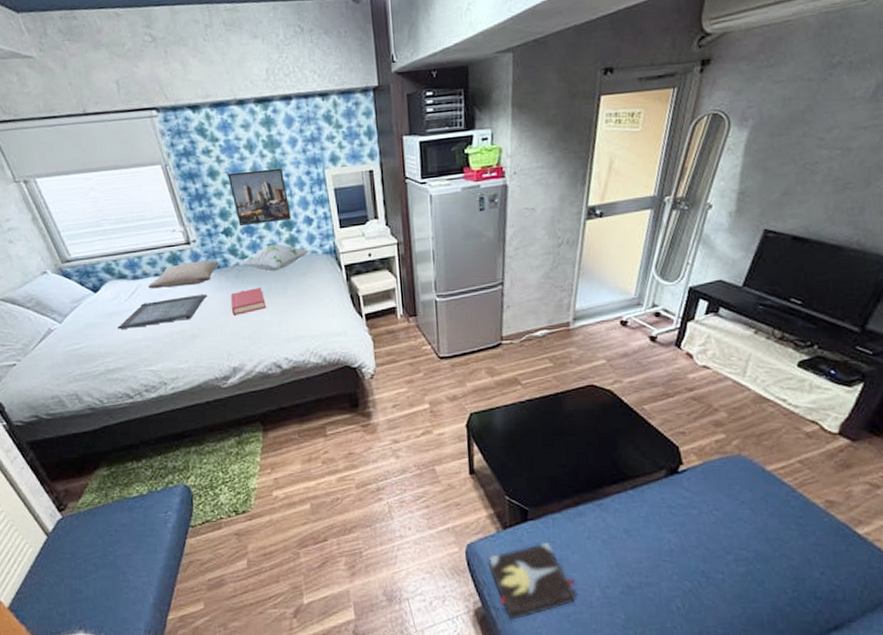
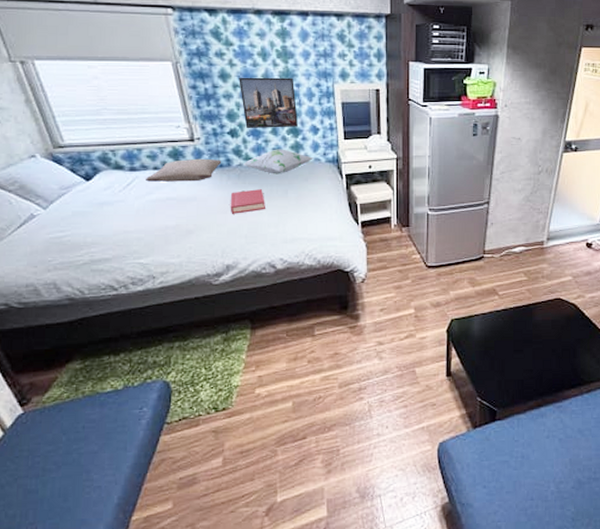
serving tray: present [118,293,208,329] -> none [108,190,207,219]
hardback book: present [488,543,577,620] -> none [457,441,535,515]

